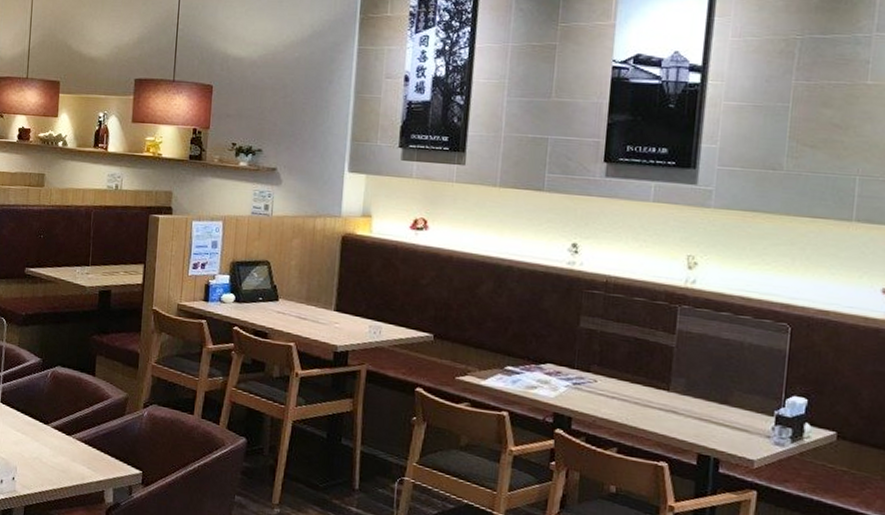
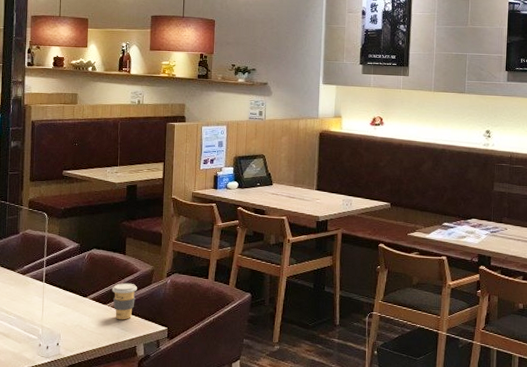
coffee cup: none [77,411,107,457] -> present [112,282,137,320]

